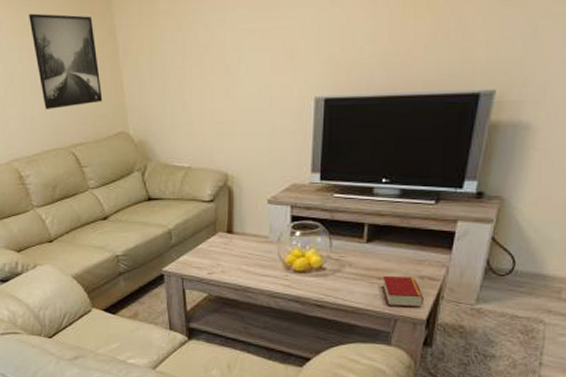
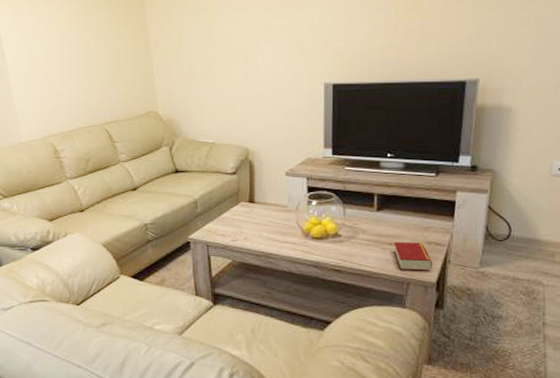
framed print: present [29,13,103,109] -> none [70,9,135,91]

